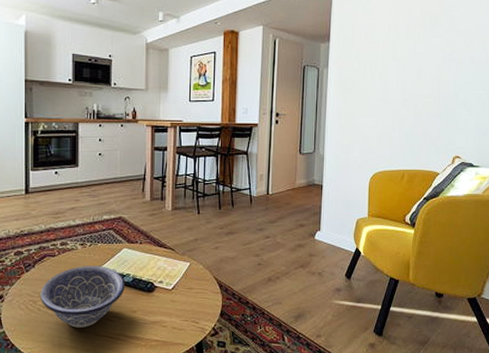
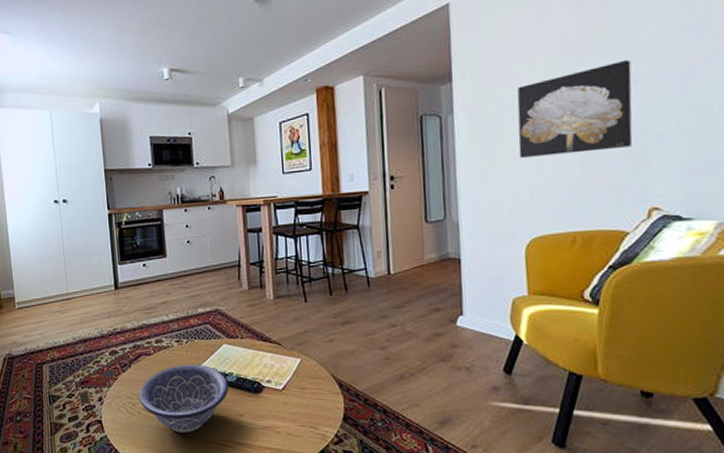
wall art: none [372,43,452,110] -> present [517,59,633,158]

